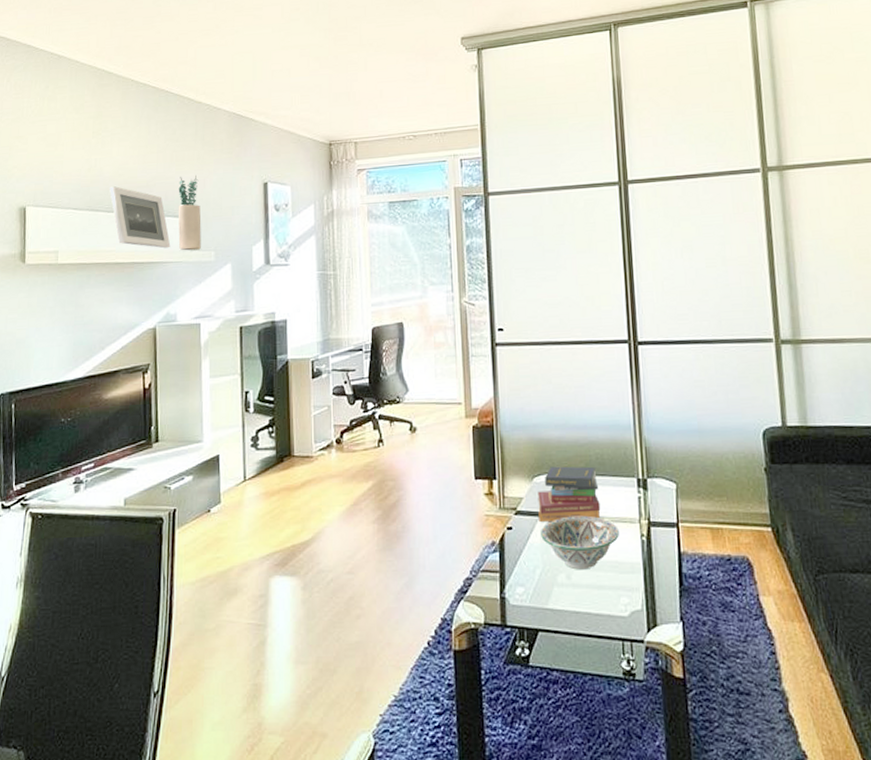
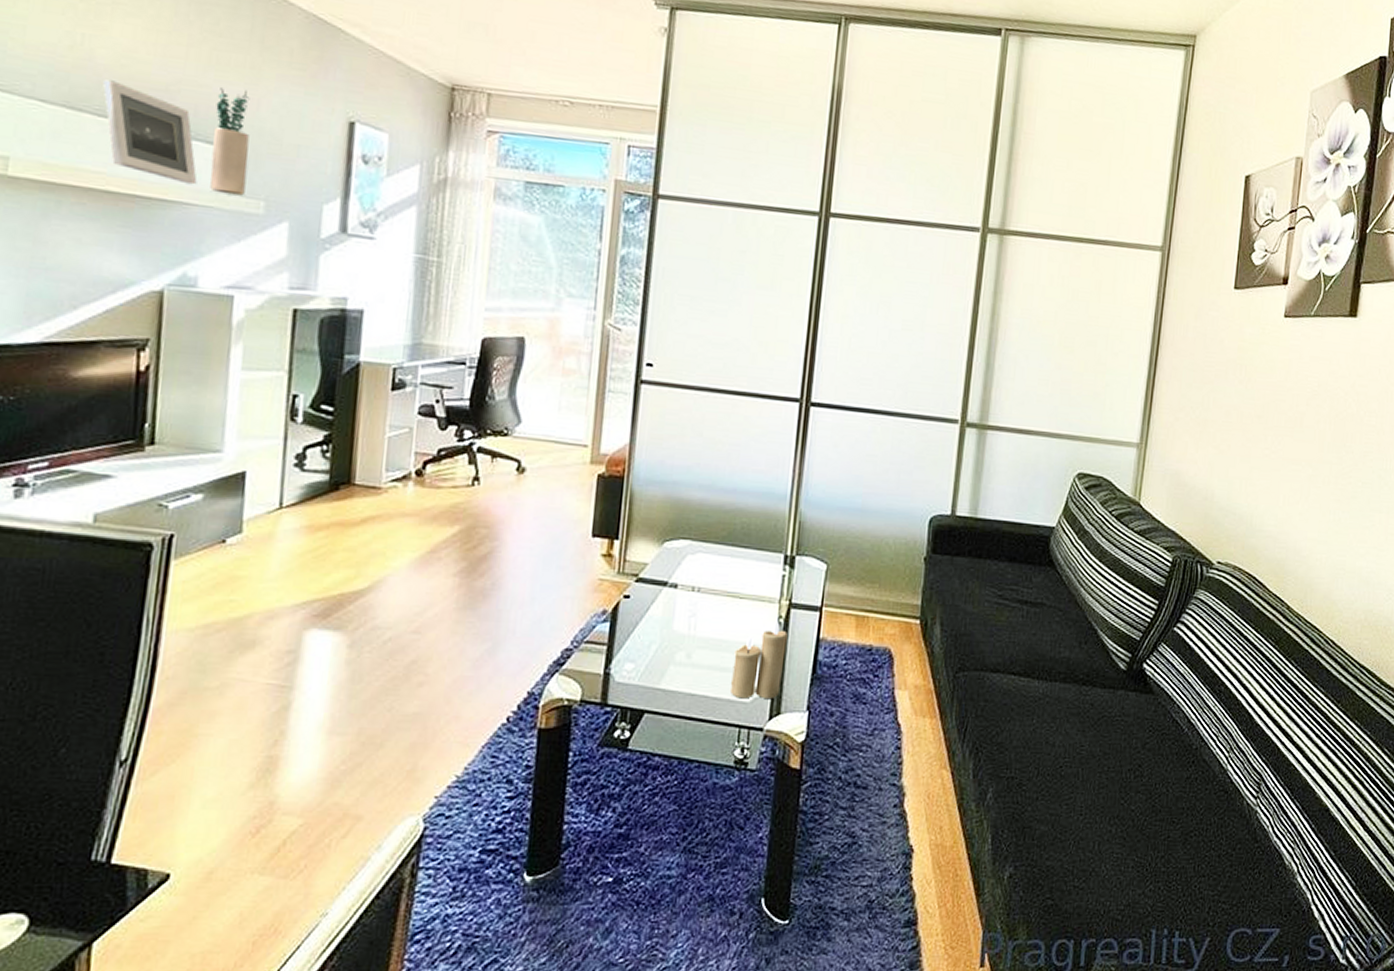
books: present [537,466,601,523] -> none [663,531,740,595]
decorative bowl: present [541,515,619,570] -> none [663,589,755,649]
candle: none [607,541,653,614] -> present [730,623,788,700]

